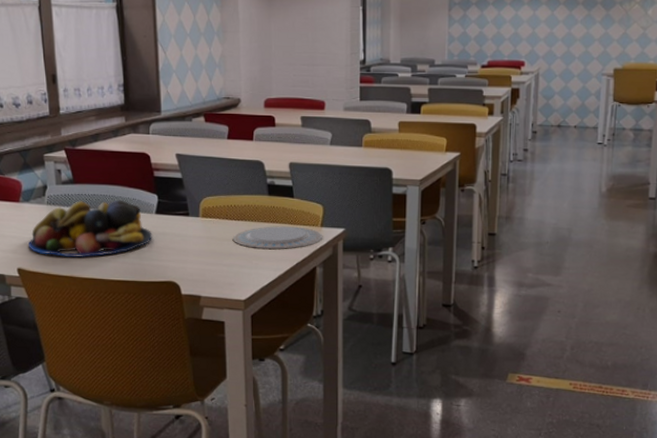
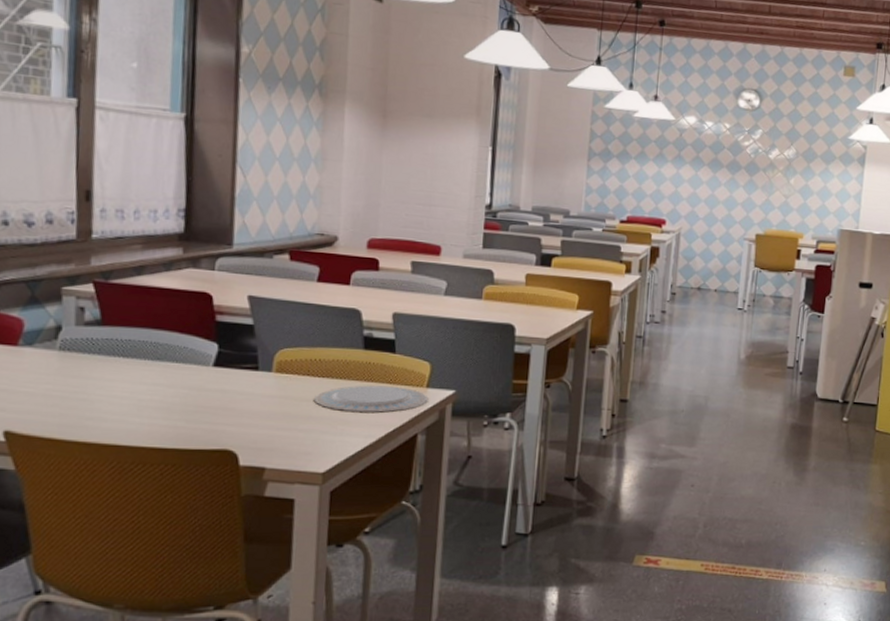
fruit bowl: present [28,200,152,258] -> none [23,347,206,419]

